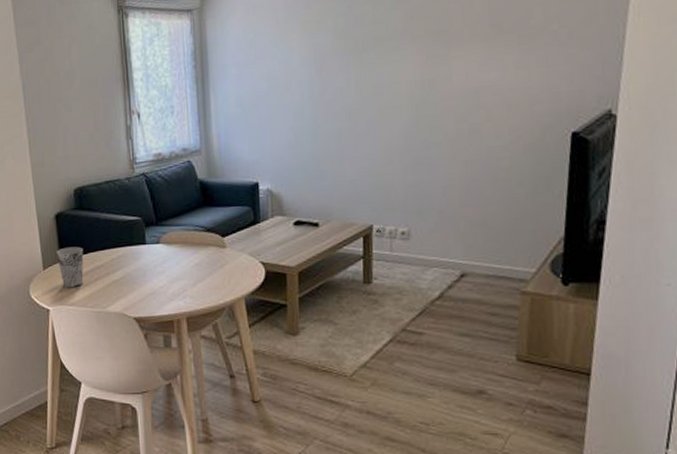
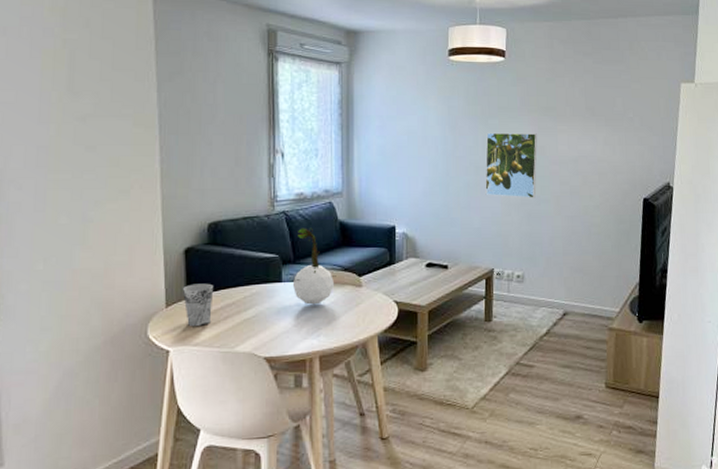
plant: none [154,188,199,267] -> present [291,228,336,305]
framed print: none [360,64,425,143] -> present [485,132,537,198]

